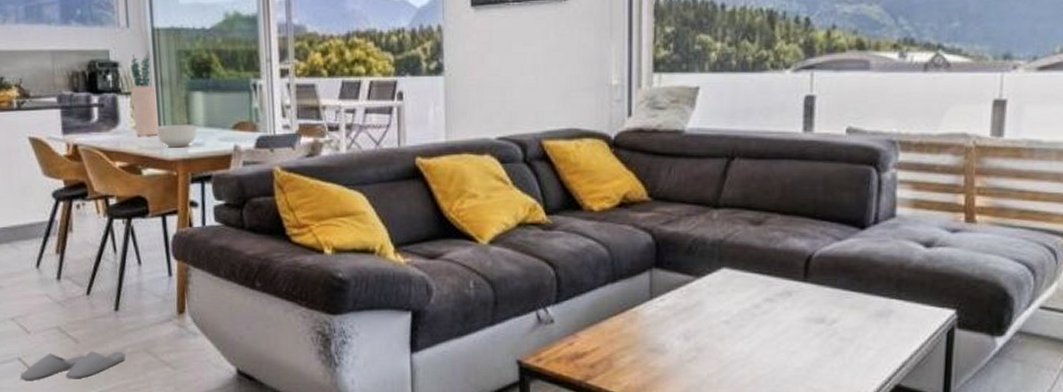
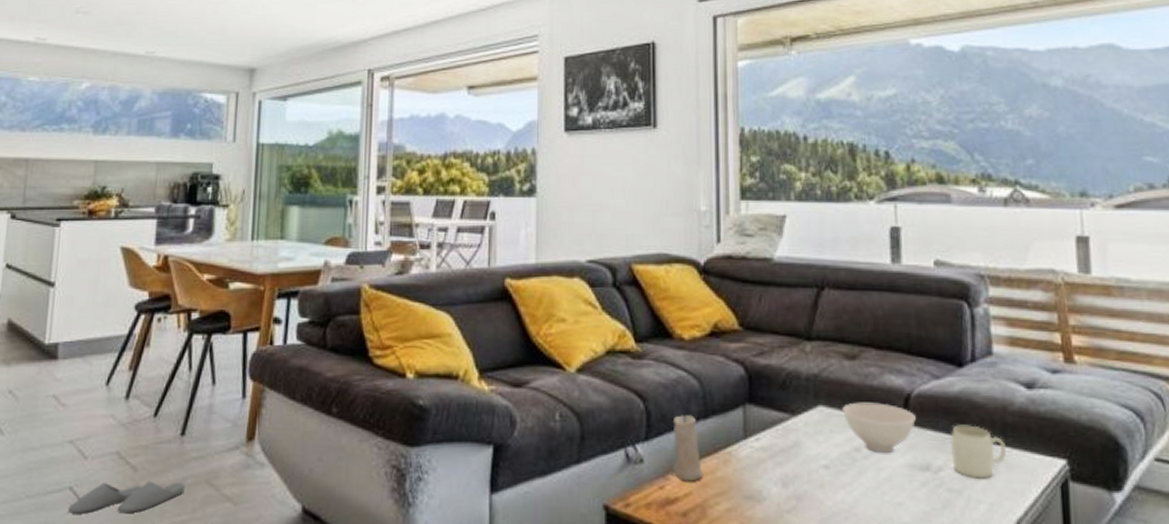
vase: present [131,50,159,137] -> none [228,164,254,250]
bowl: present [156,124,198,148] -> none [248,238,291,262]
candle: none [581,277,611,338] -> present [673,412,704,482]
bowl: none [745,264,815,308] -> present [842,402,916,453]
mug: none [845,281,899,329] -> present [949,424,1006,479]

